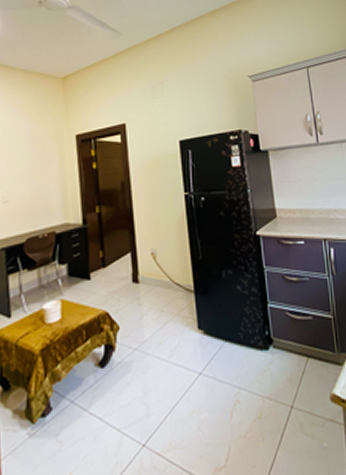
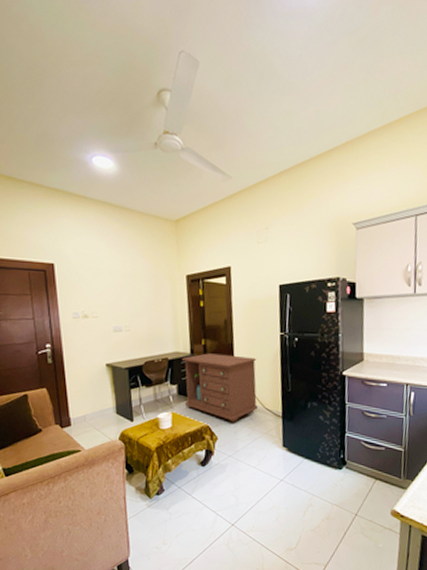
dresser: none [72,222,165,304] -> present [181,353,258,422]

